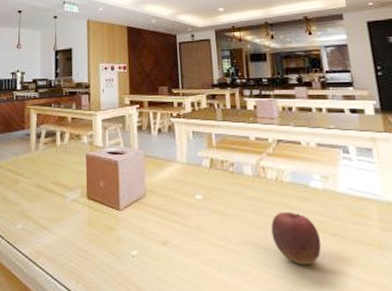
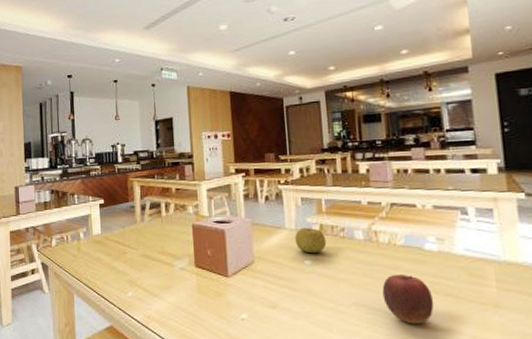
fruit: none [186,161,217,188] -> present [294,227,327,254]

